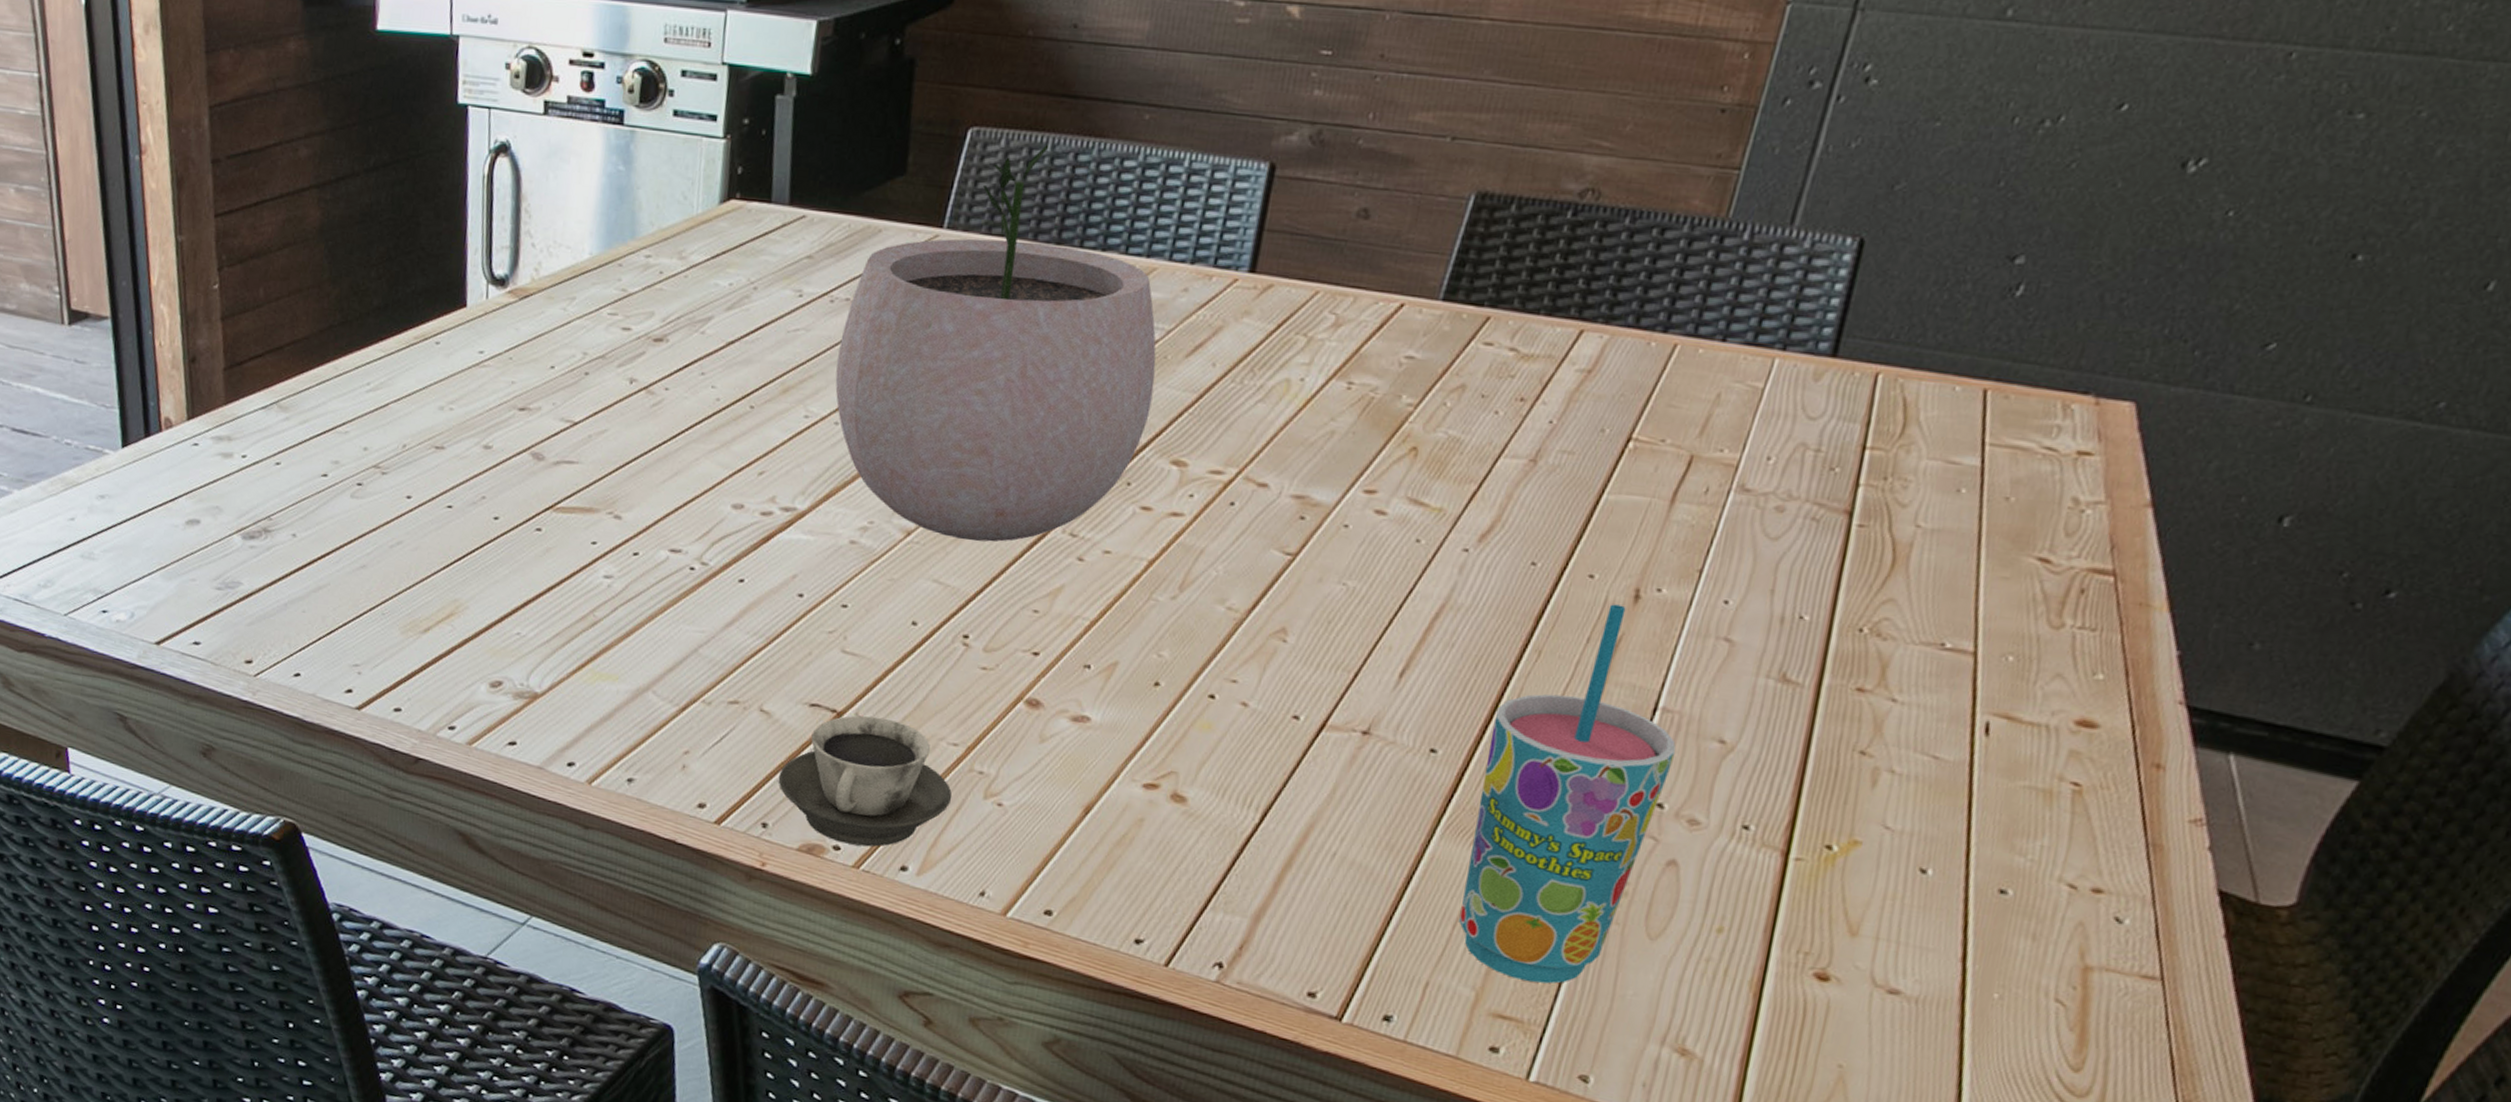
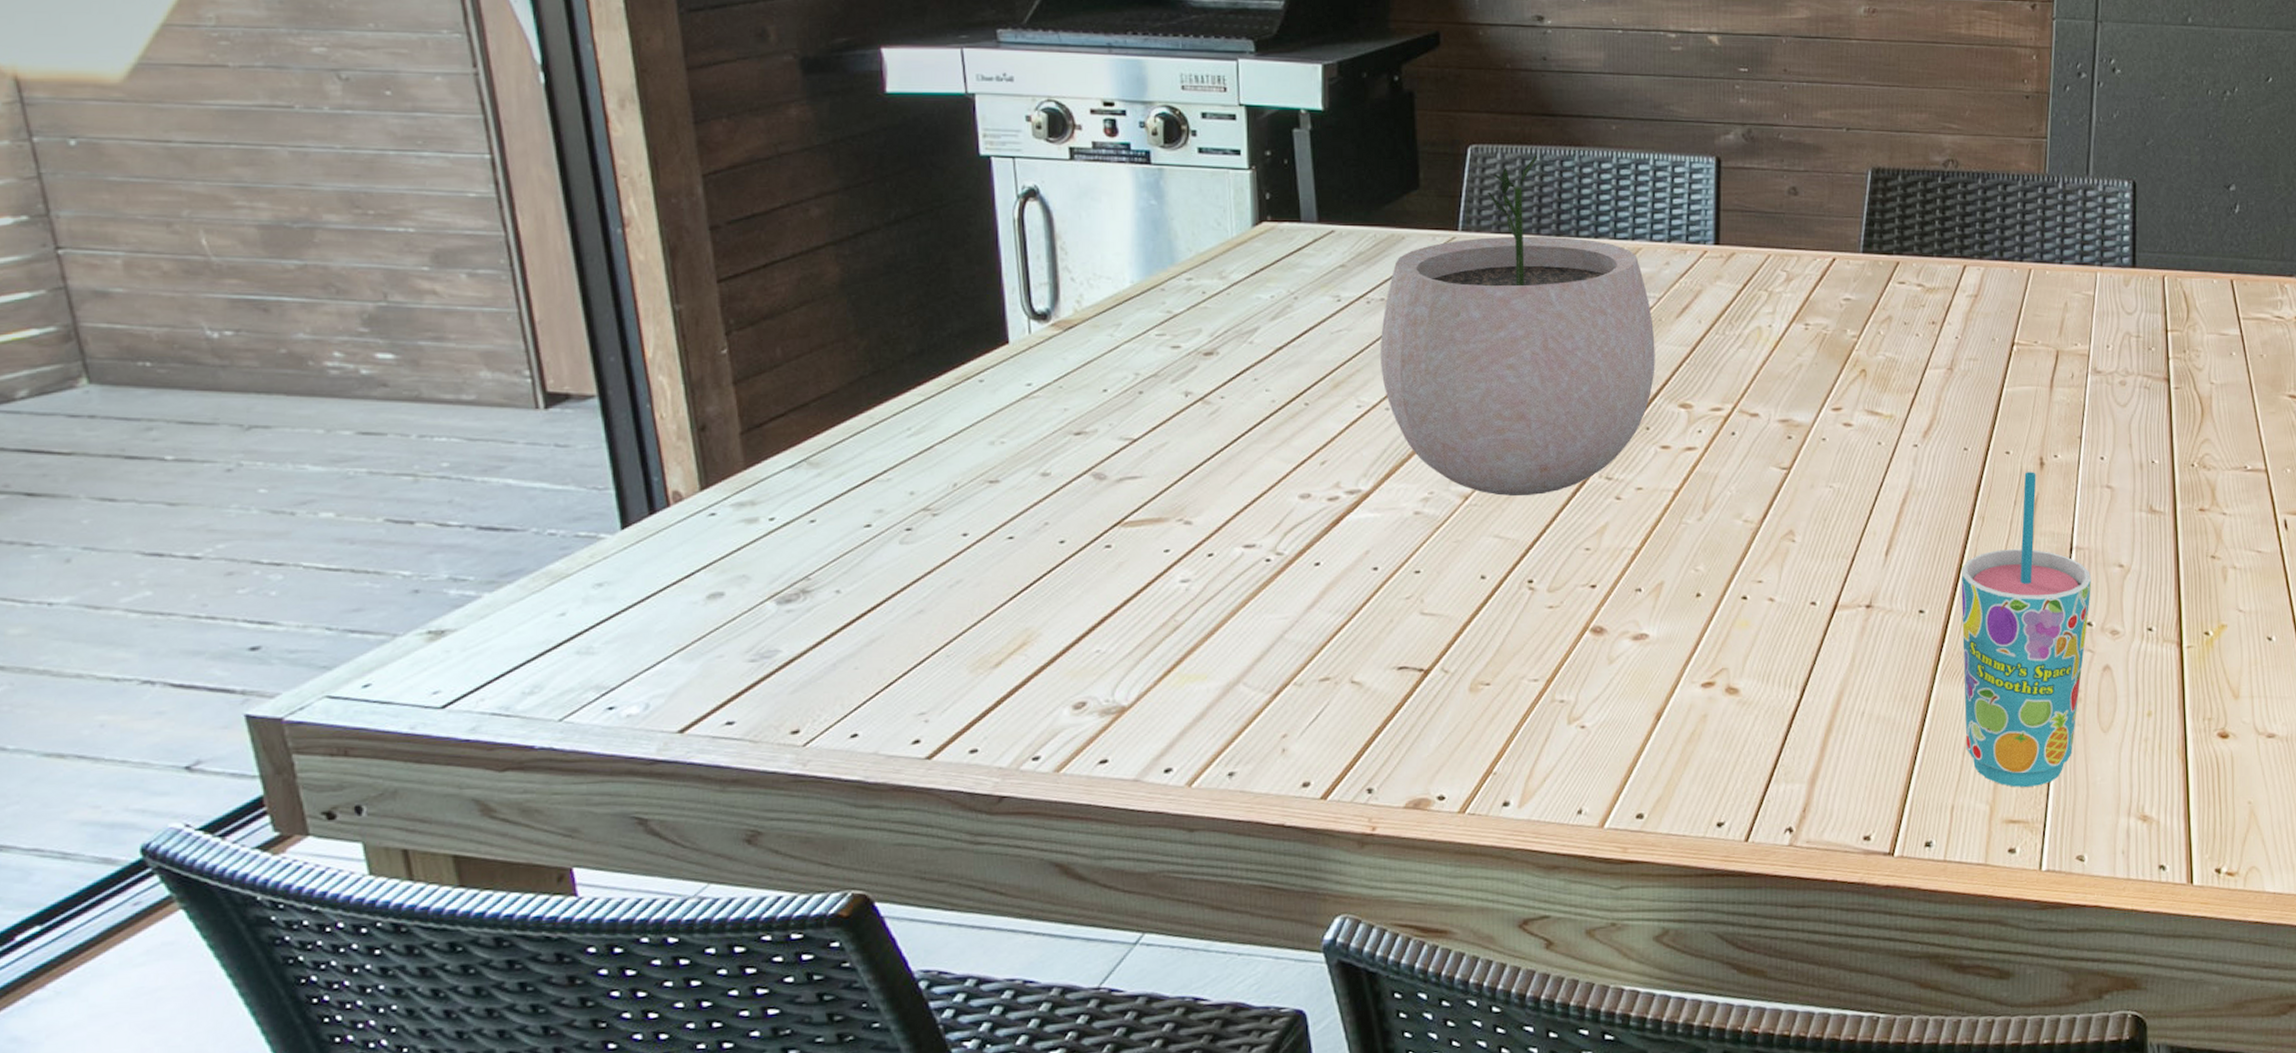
cup: present [778,715,952,847] -> none [1377,668,1540,792]

